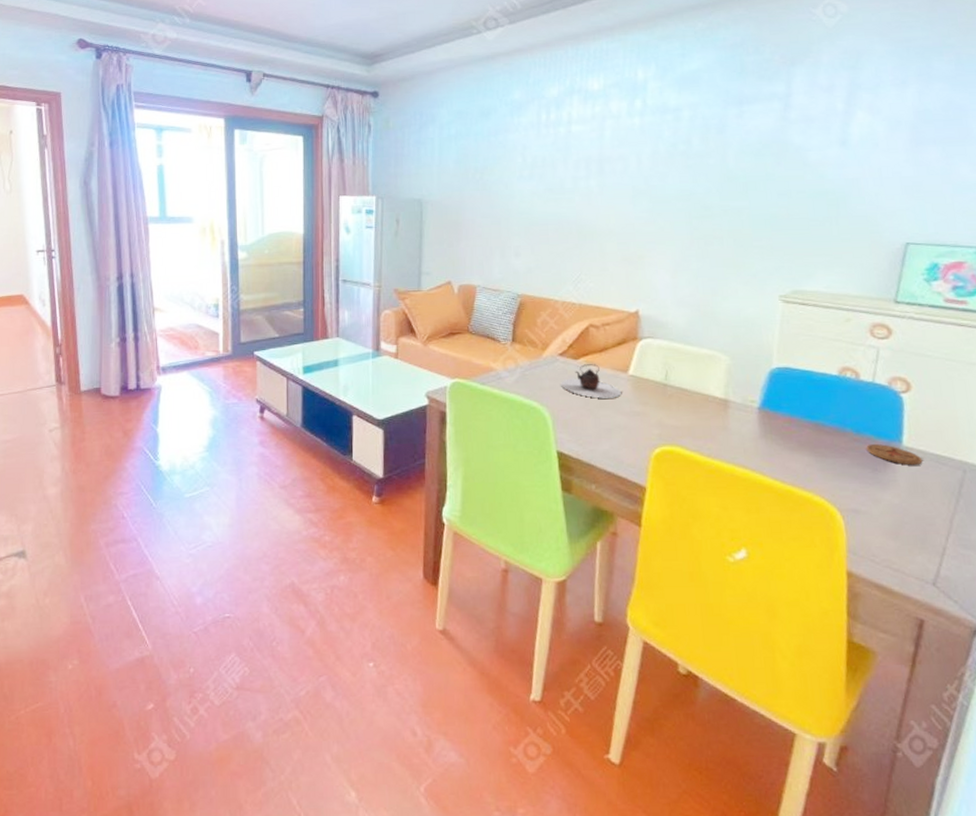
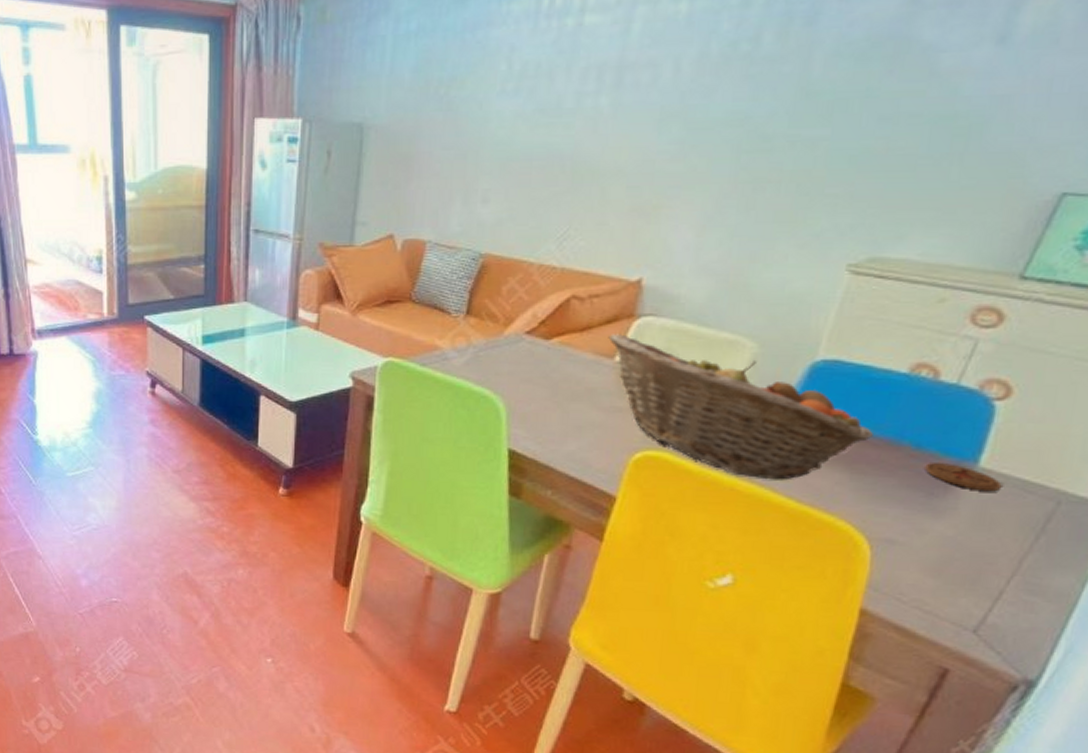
teapot: present [561,364,622,399] -> none [524,346,603,389]
fruit basket: none [621,353,824,465] -> present [608,334,873,480]

